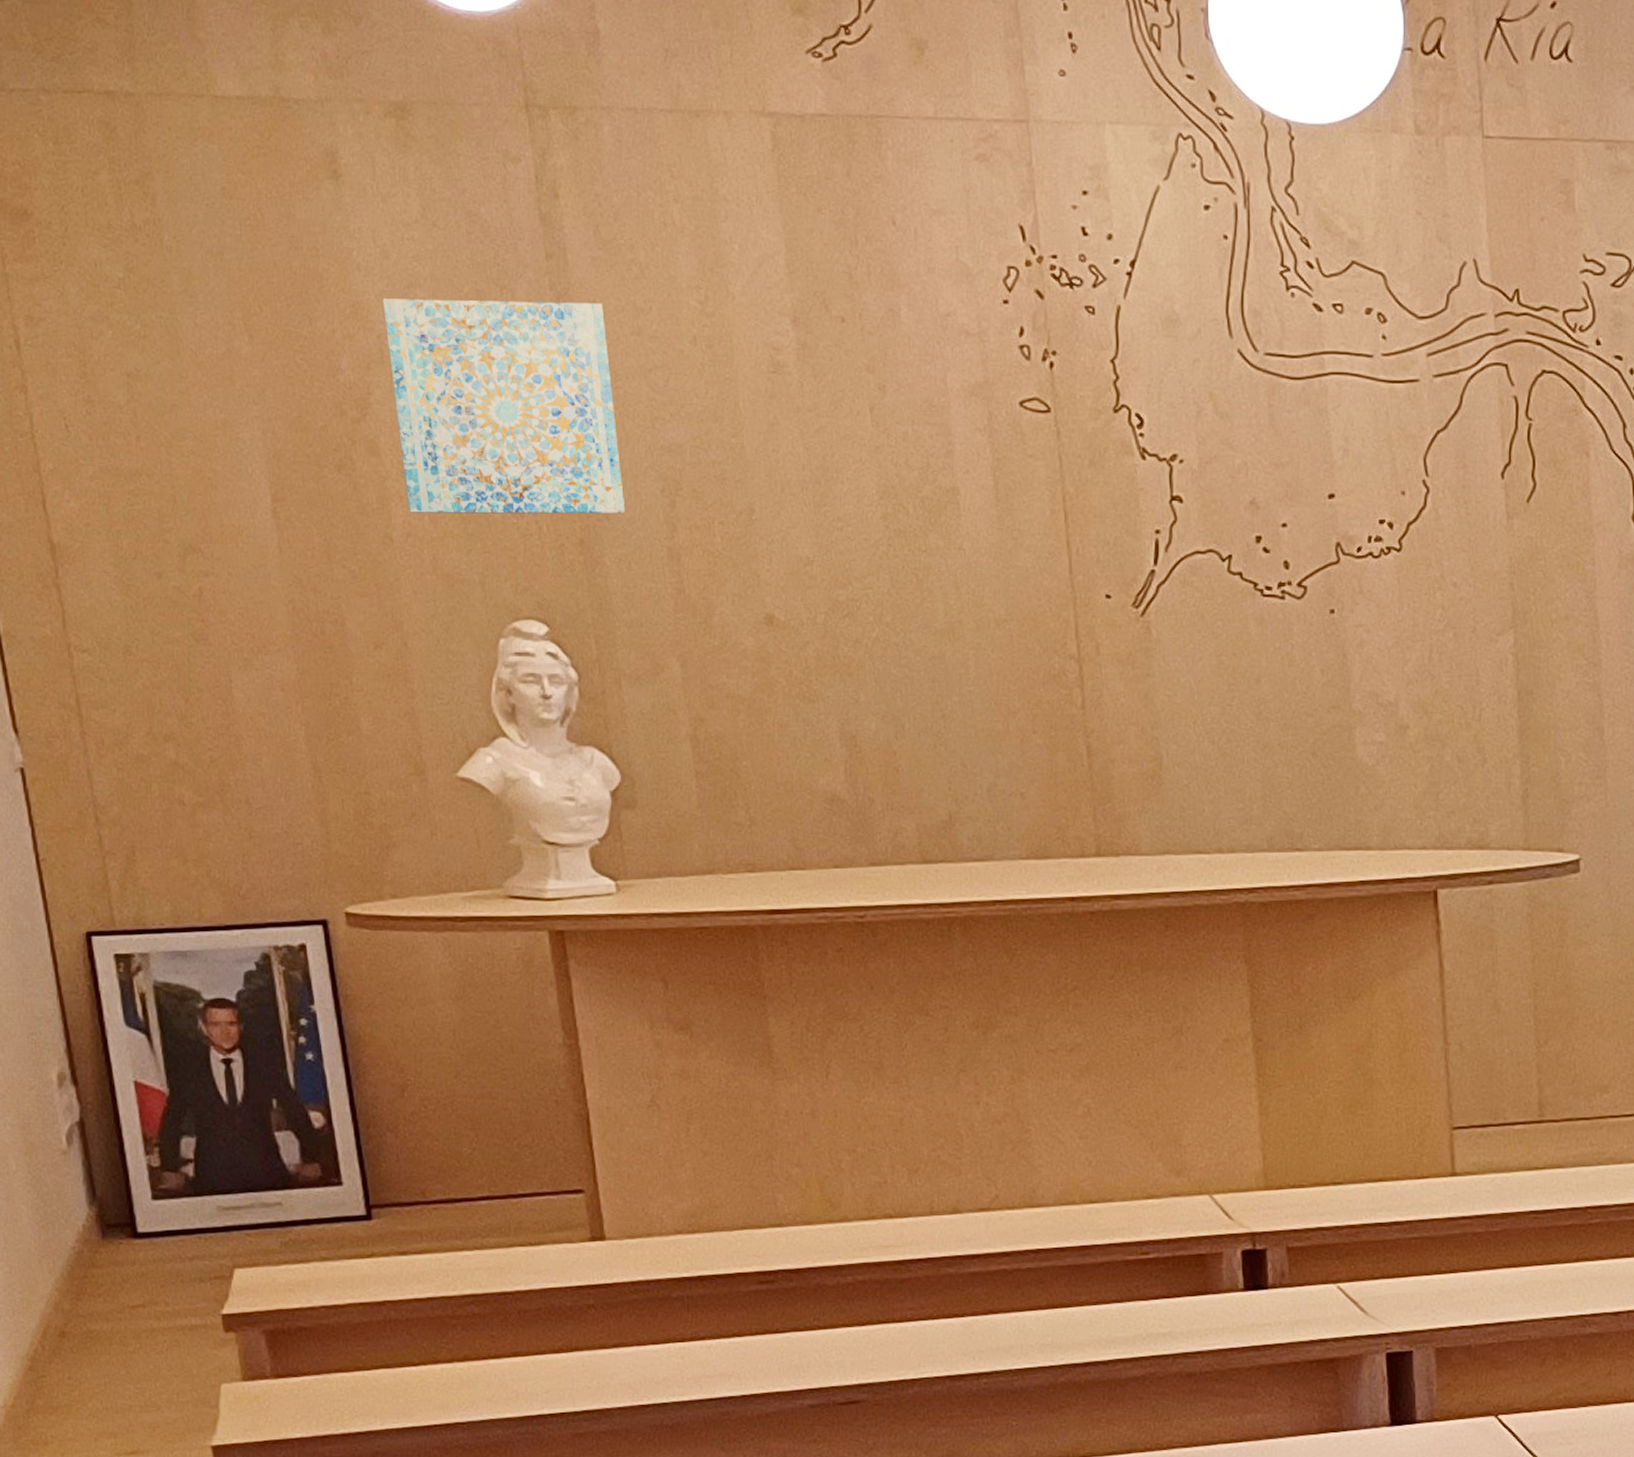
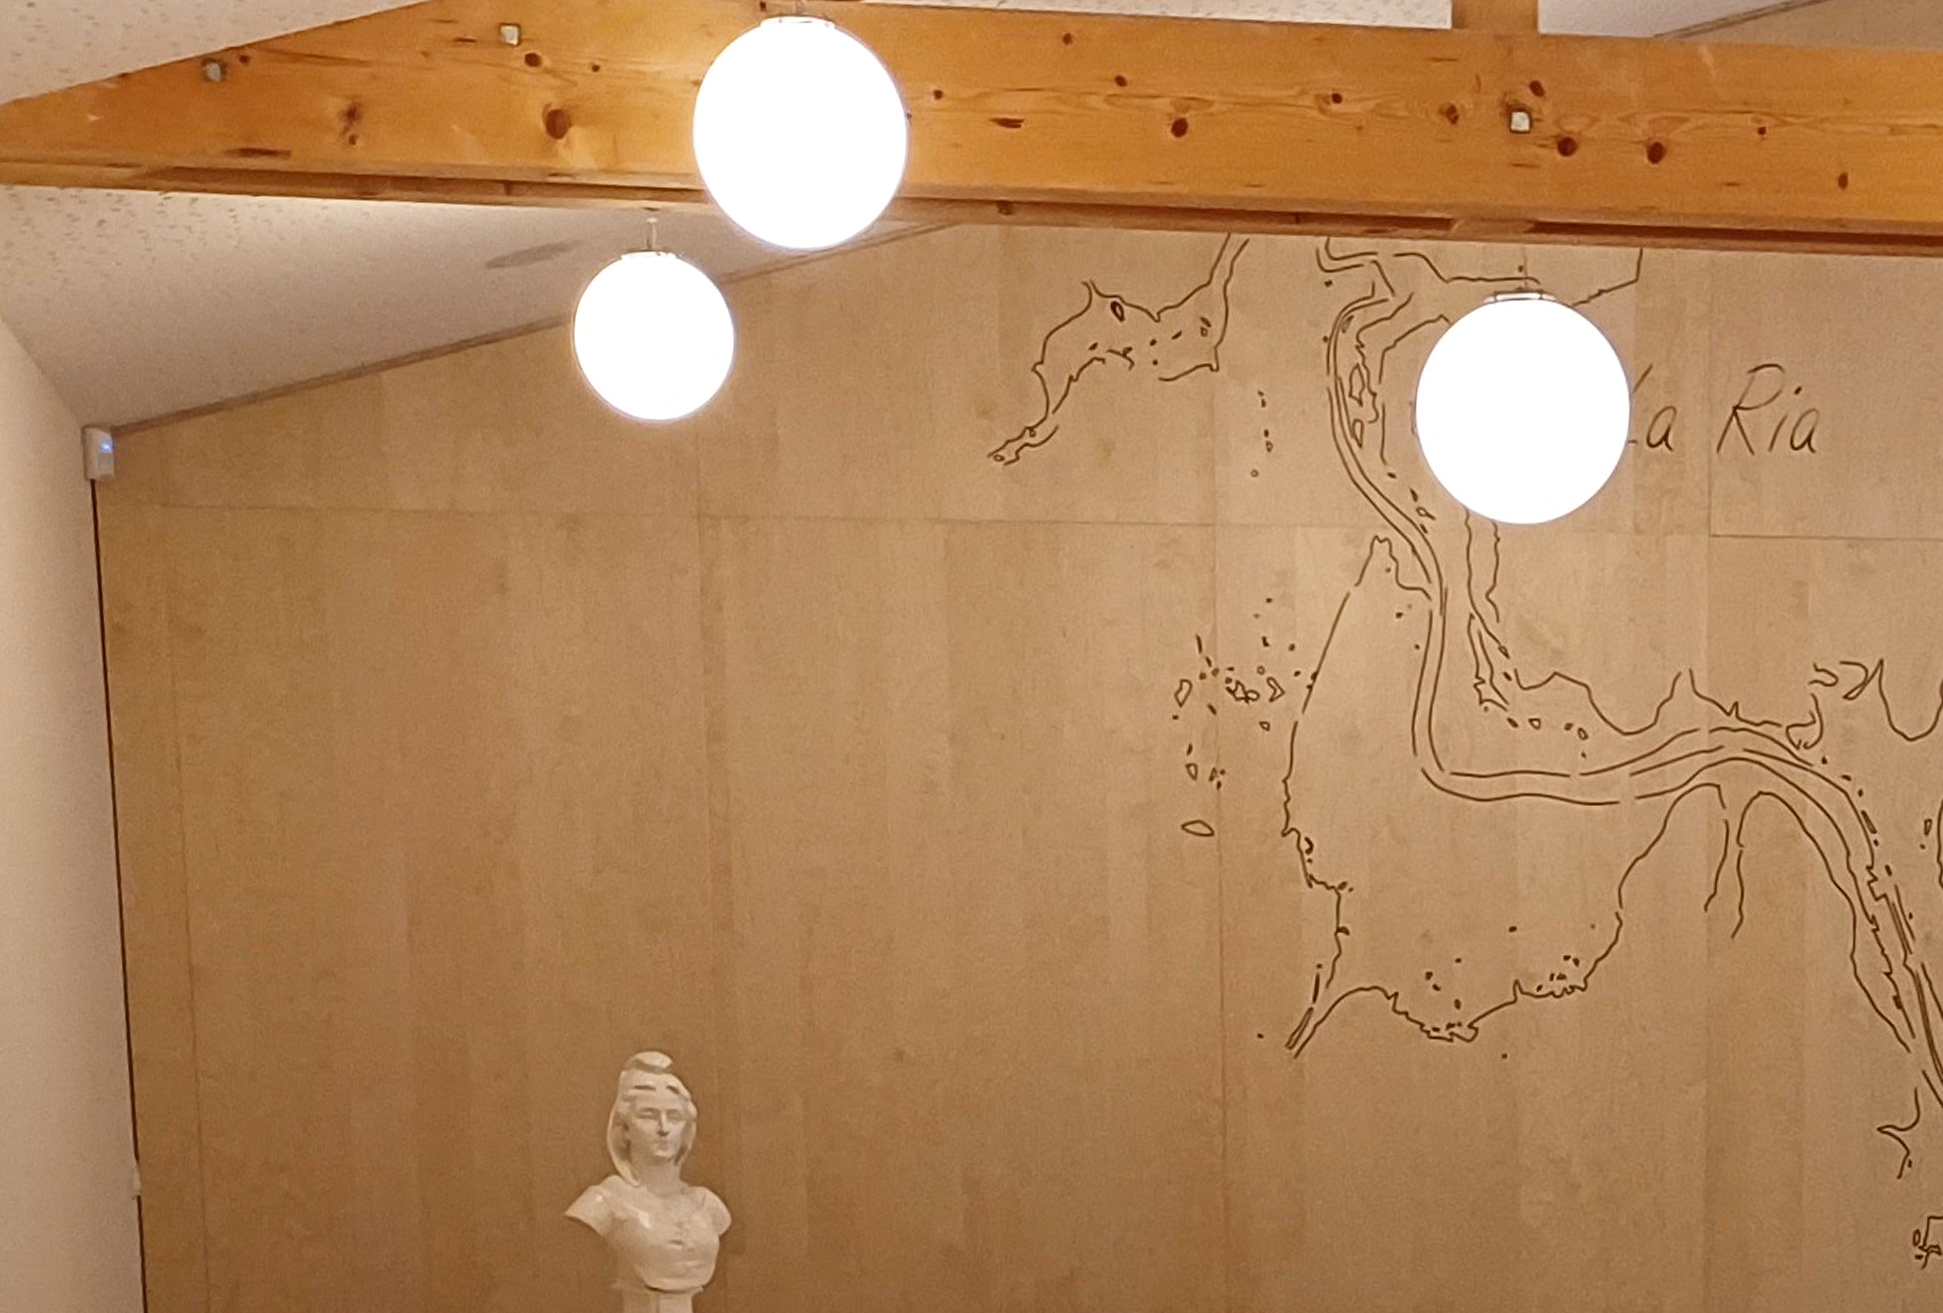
wall art: present [382,298,625,515] -> none [536,715,761,942]

